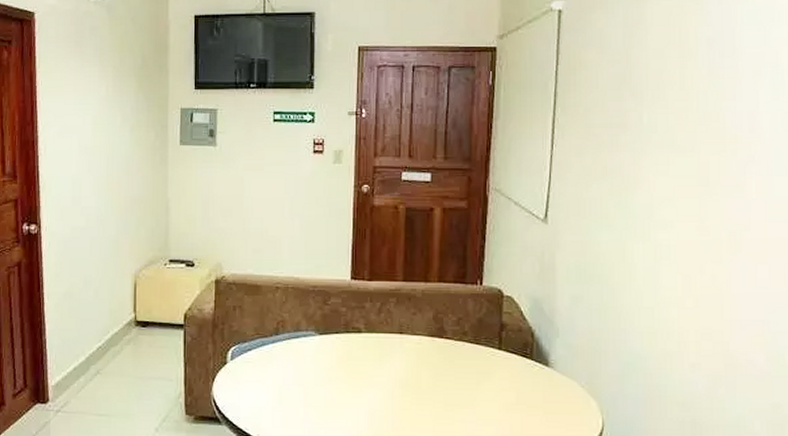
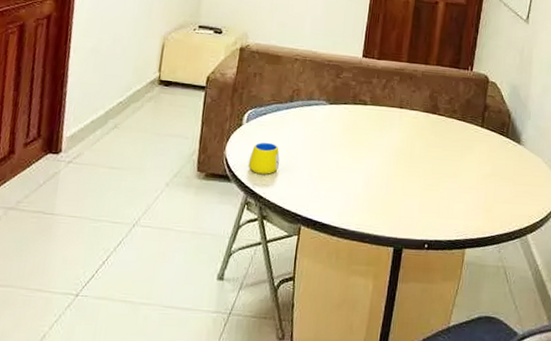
mug: none [238,380,272,415] -> present [248,142,280,174]

